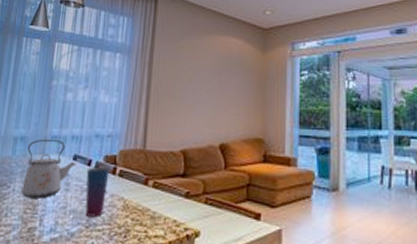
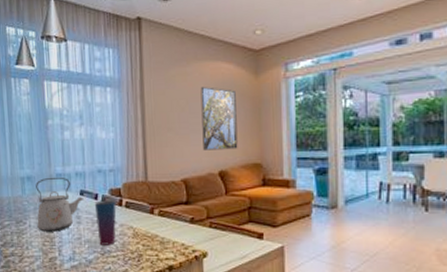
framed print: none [206,59,243,123] -> present [200,87,238,151]

